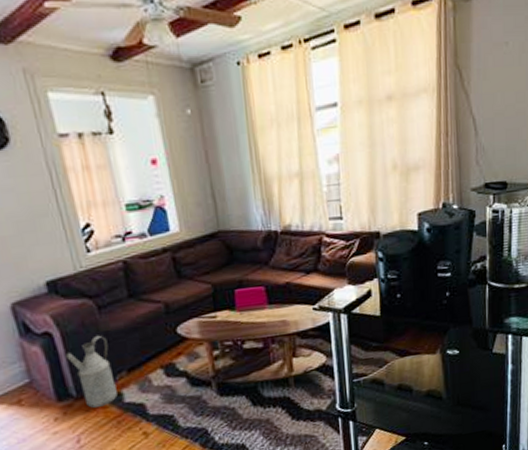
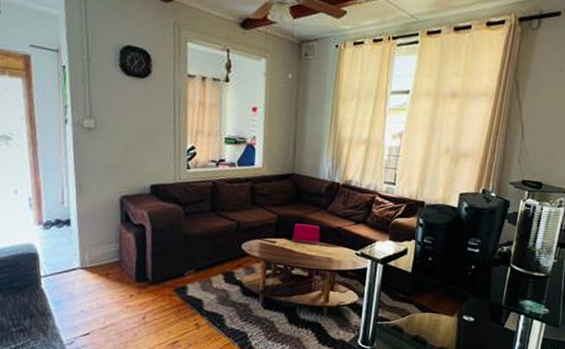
watering can: present [64,335,118,408] -> none [150,236,186,294]

